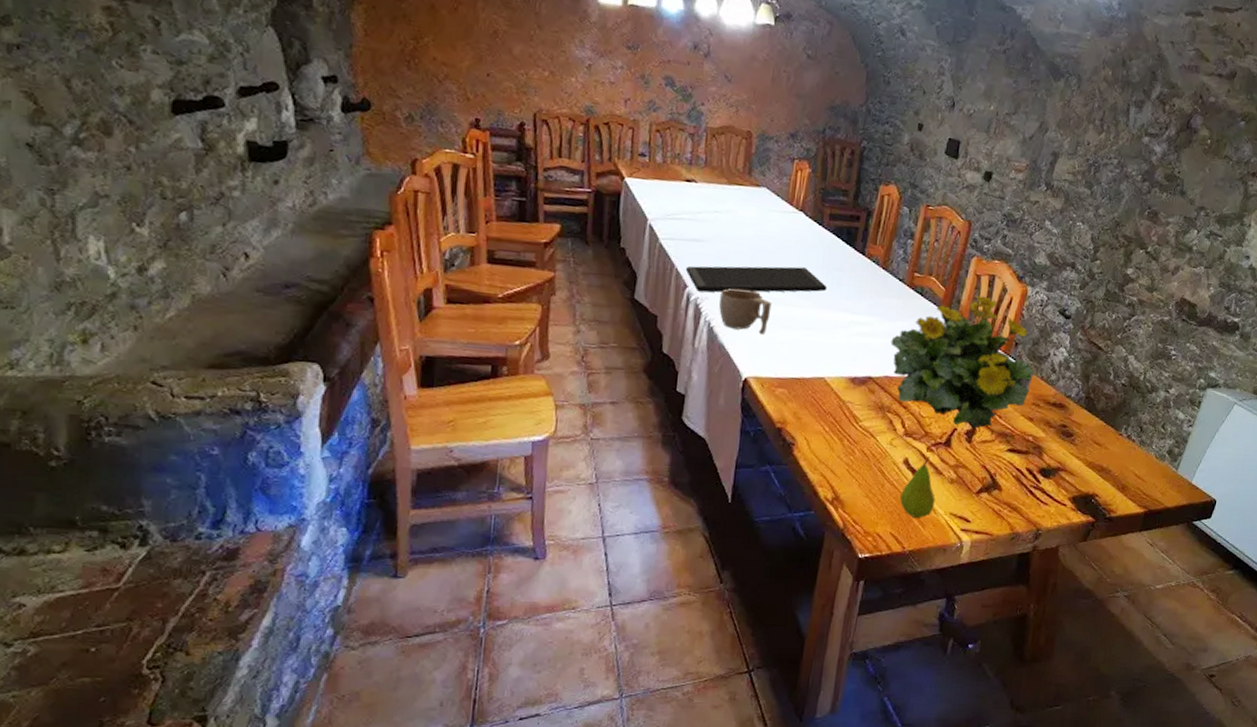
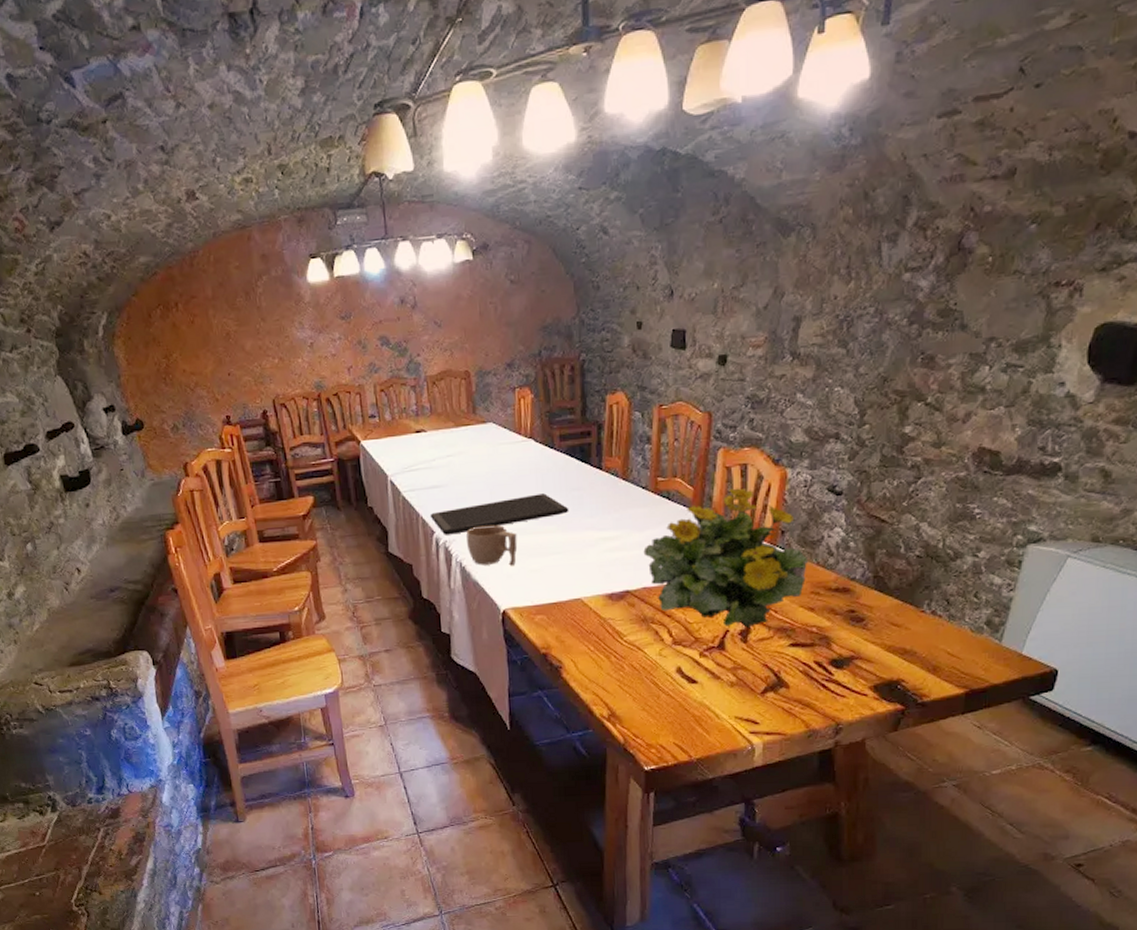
fruit: present [900,456,935,519] -> none [679,662,717,727]

